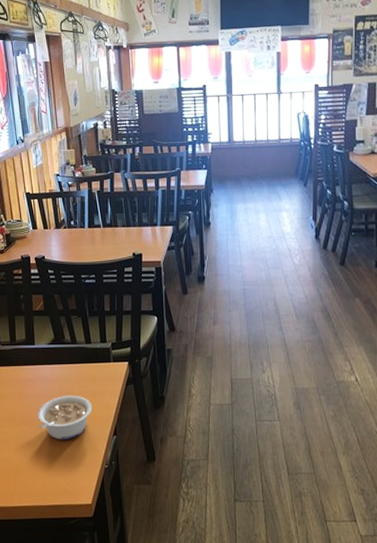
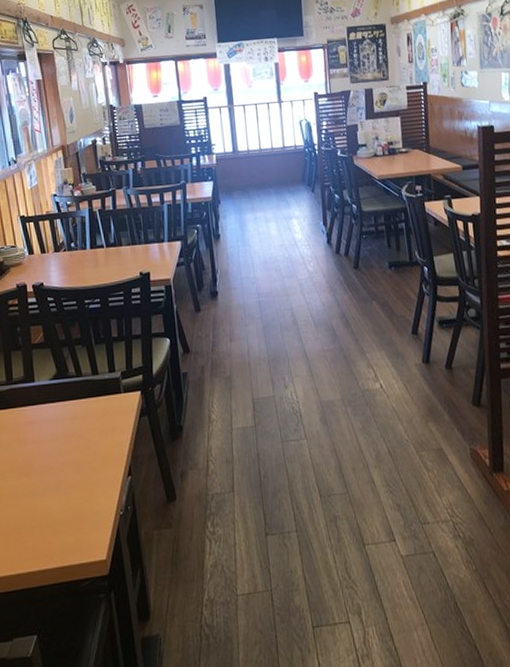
legume: present [37,395,93,440] -> none [40,434,103,489]

